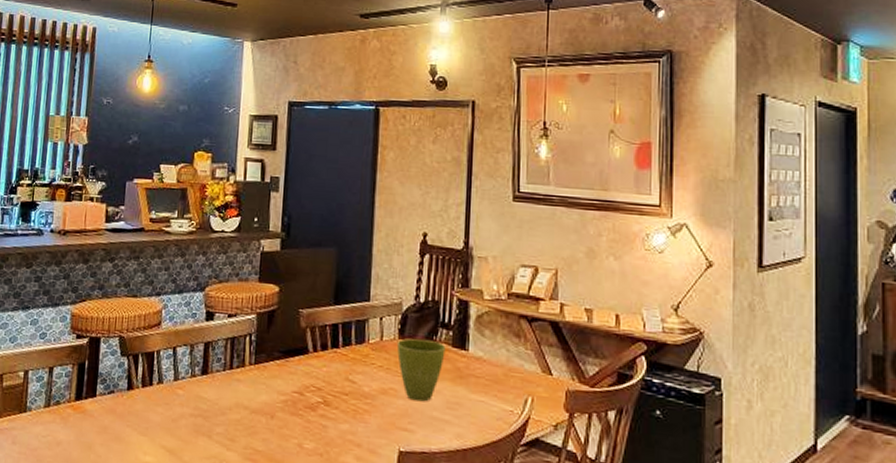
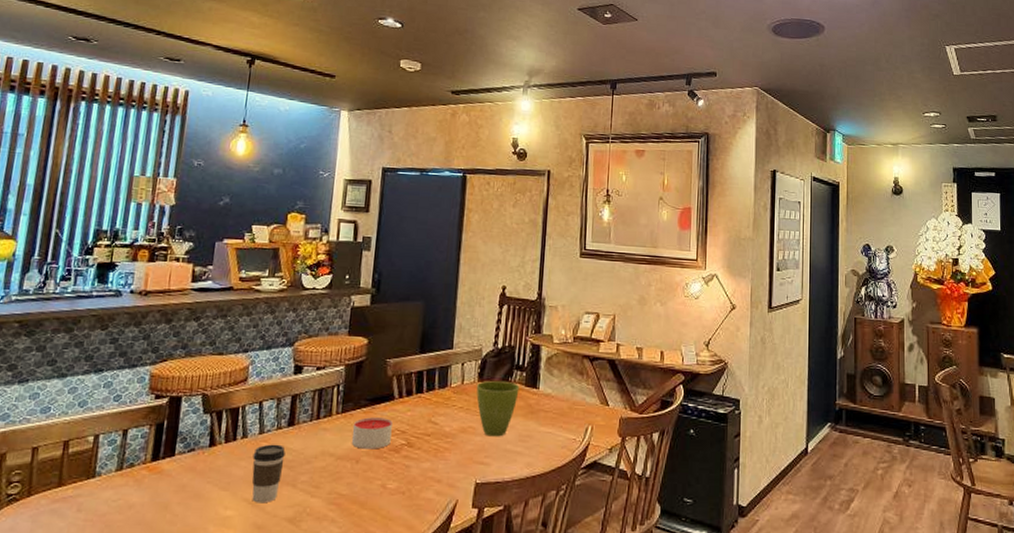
coffee cup: none [168,391,200,452] -> present [252,444,285,504]
candle: none [265,370,307,406] -> present [351,417,393,449]

